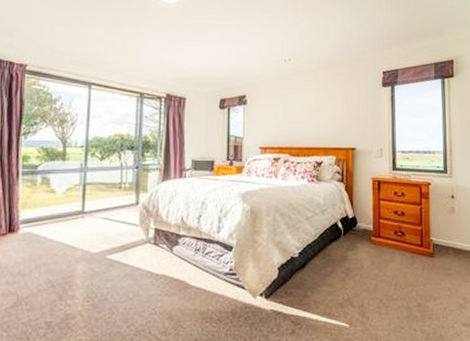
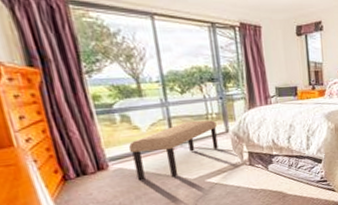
bench: none [42,189,128,248] -> present [129,120,218,180]

